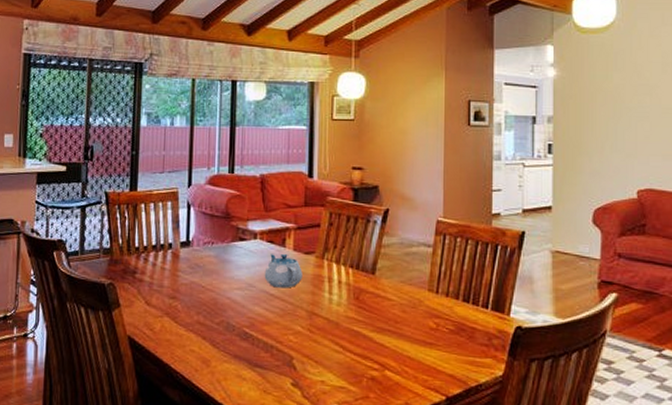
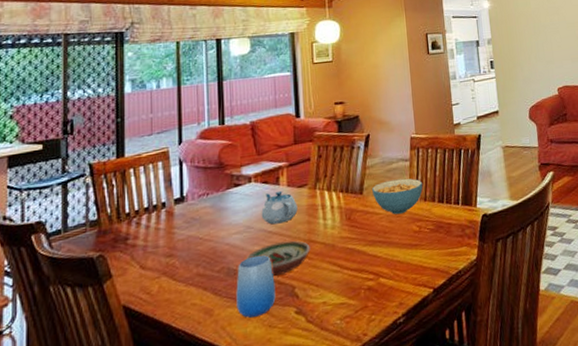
cup: none [233,316,273,379] -> present [236,255,276,318]
decorative bowl: none [245,307,312,342] -> present [246,240,310,276]
cereal bowl: none [386,265,446,306] -> present [372,178,423,215]

